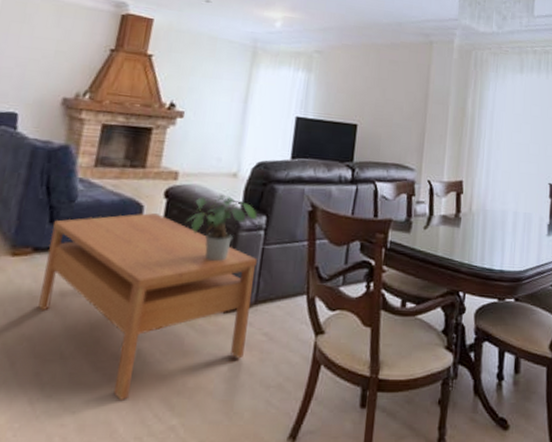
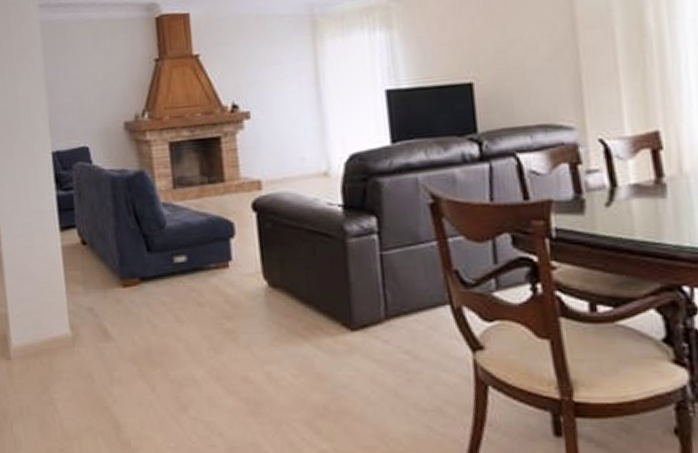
coffee table: present [38,213,258,402] -> none [151,229,386,425]
potted plant: present [185,194,258,261] -> none [282,198,365,274]

